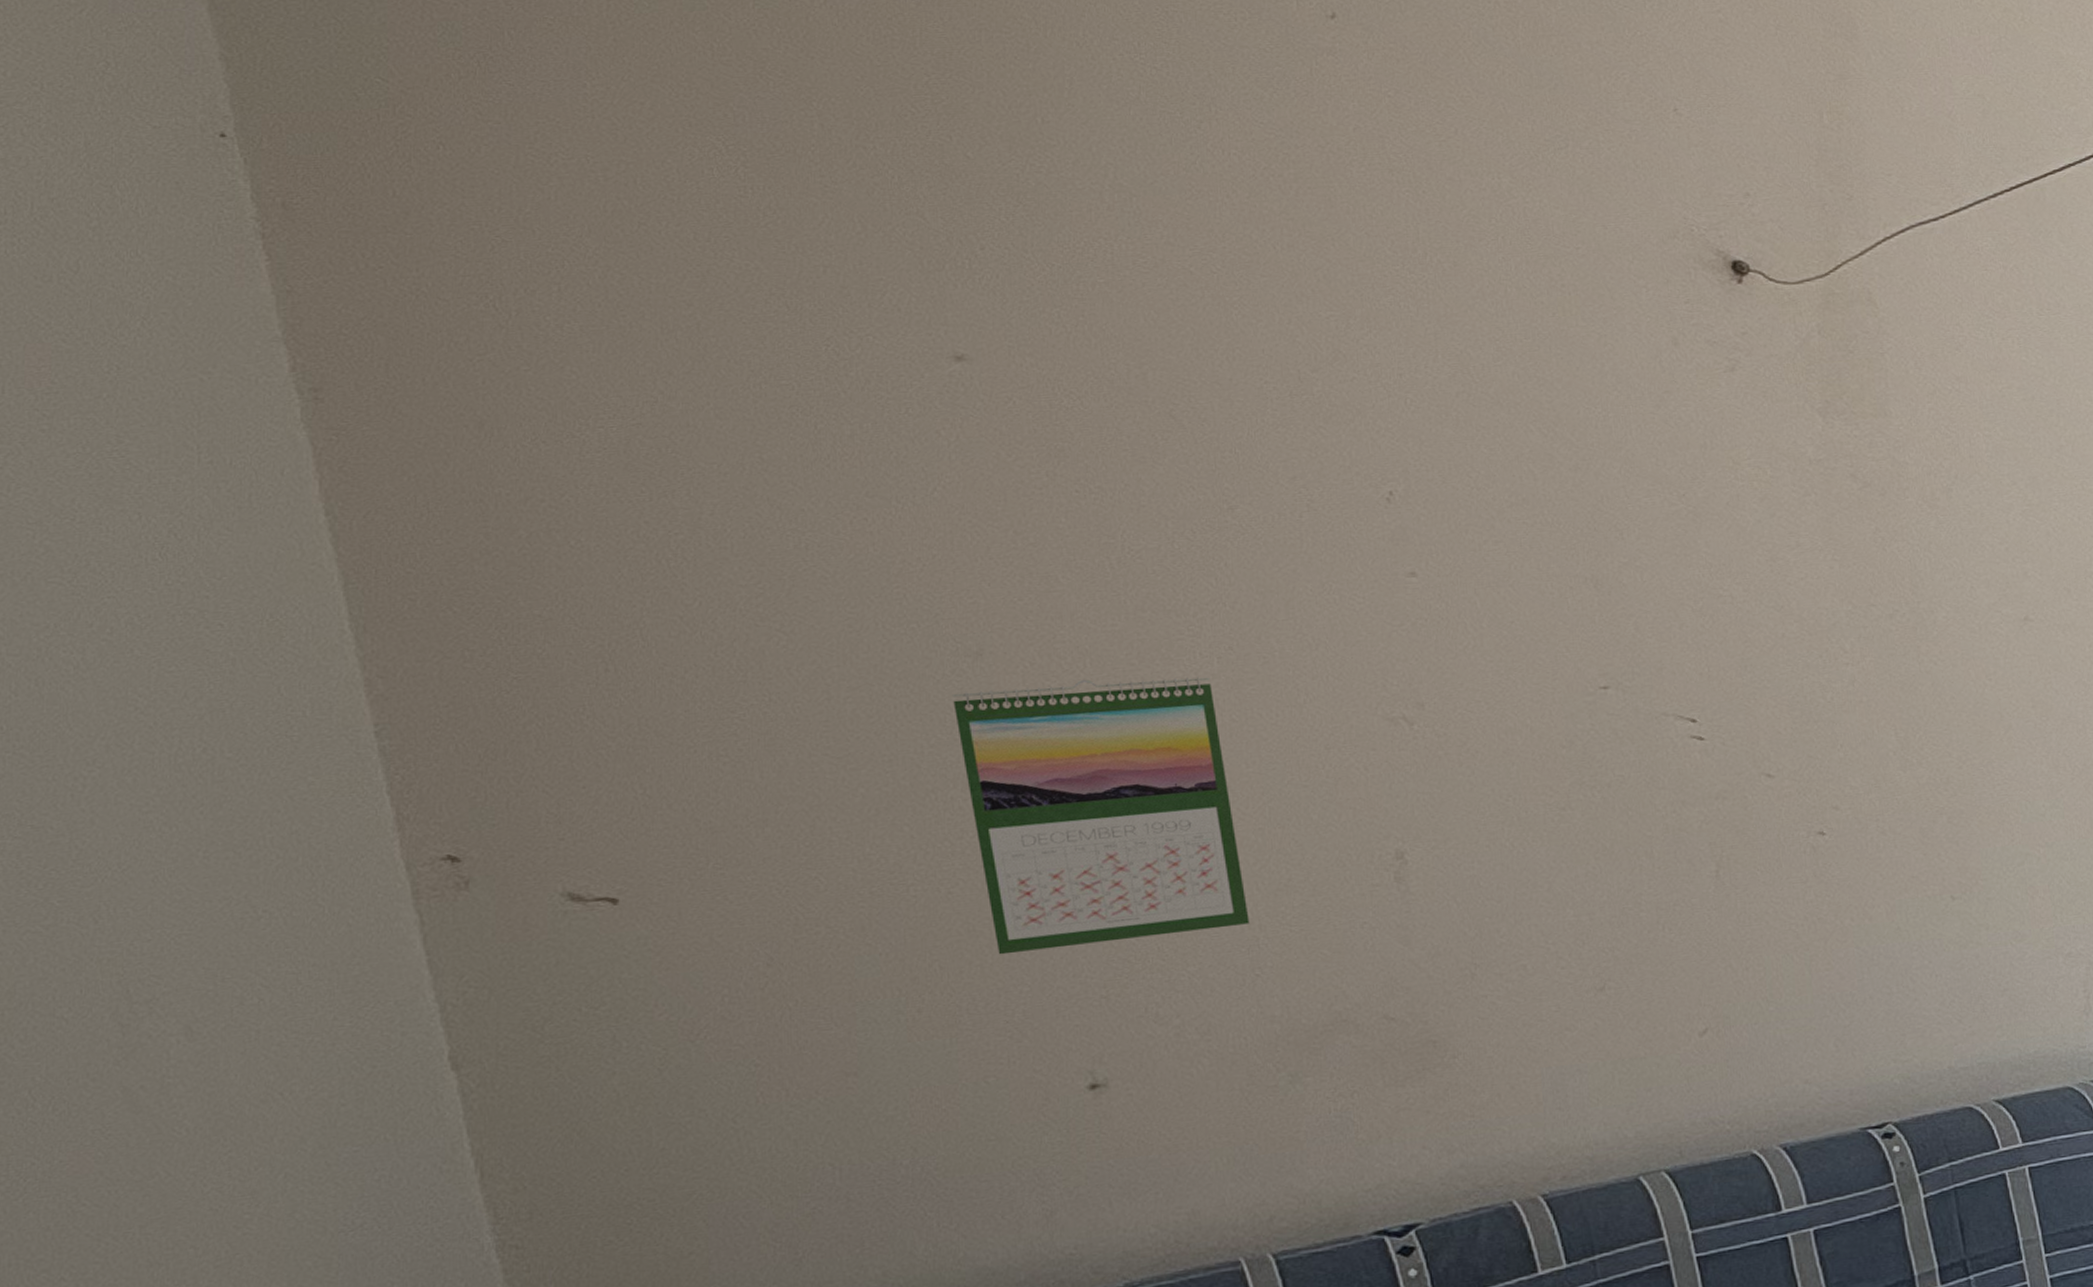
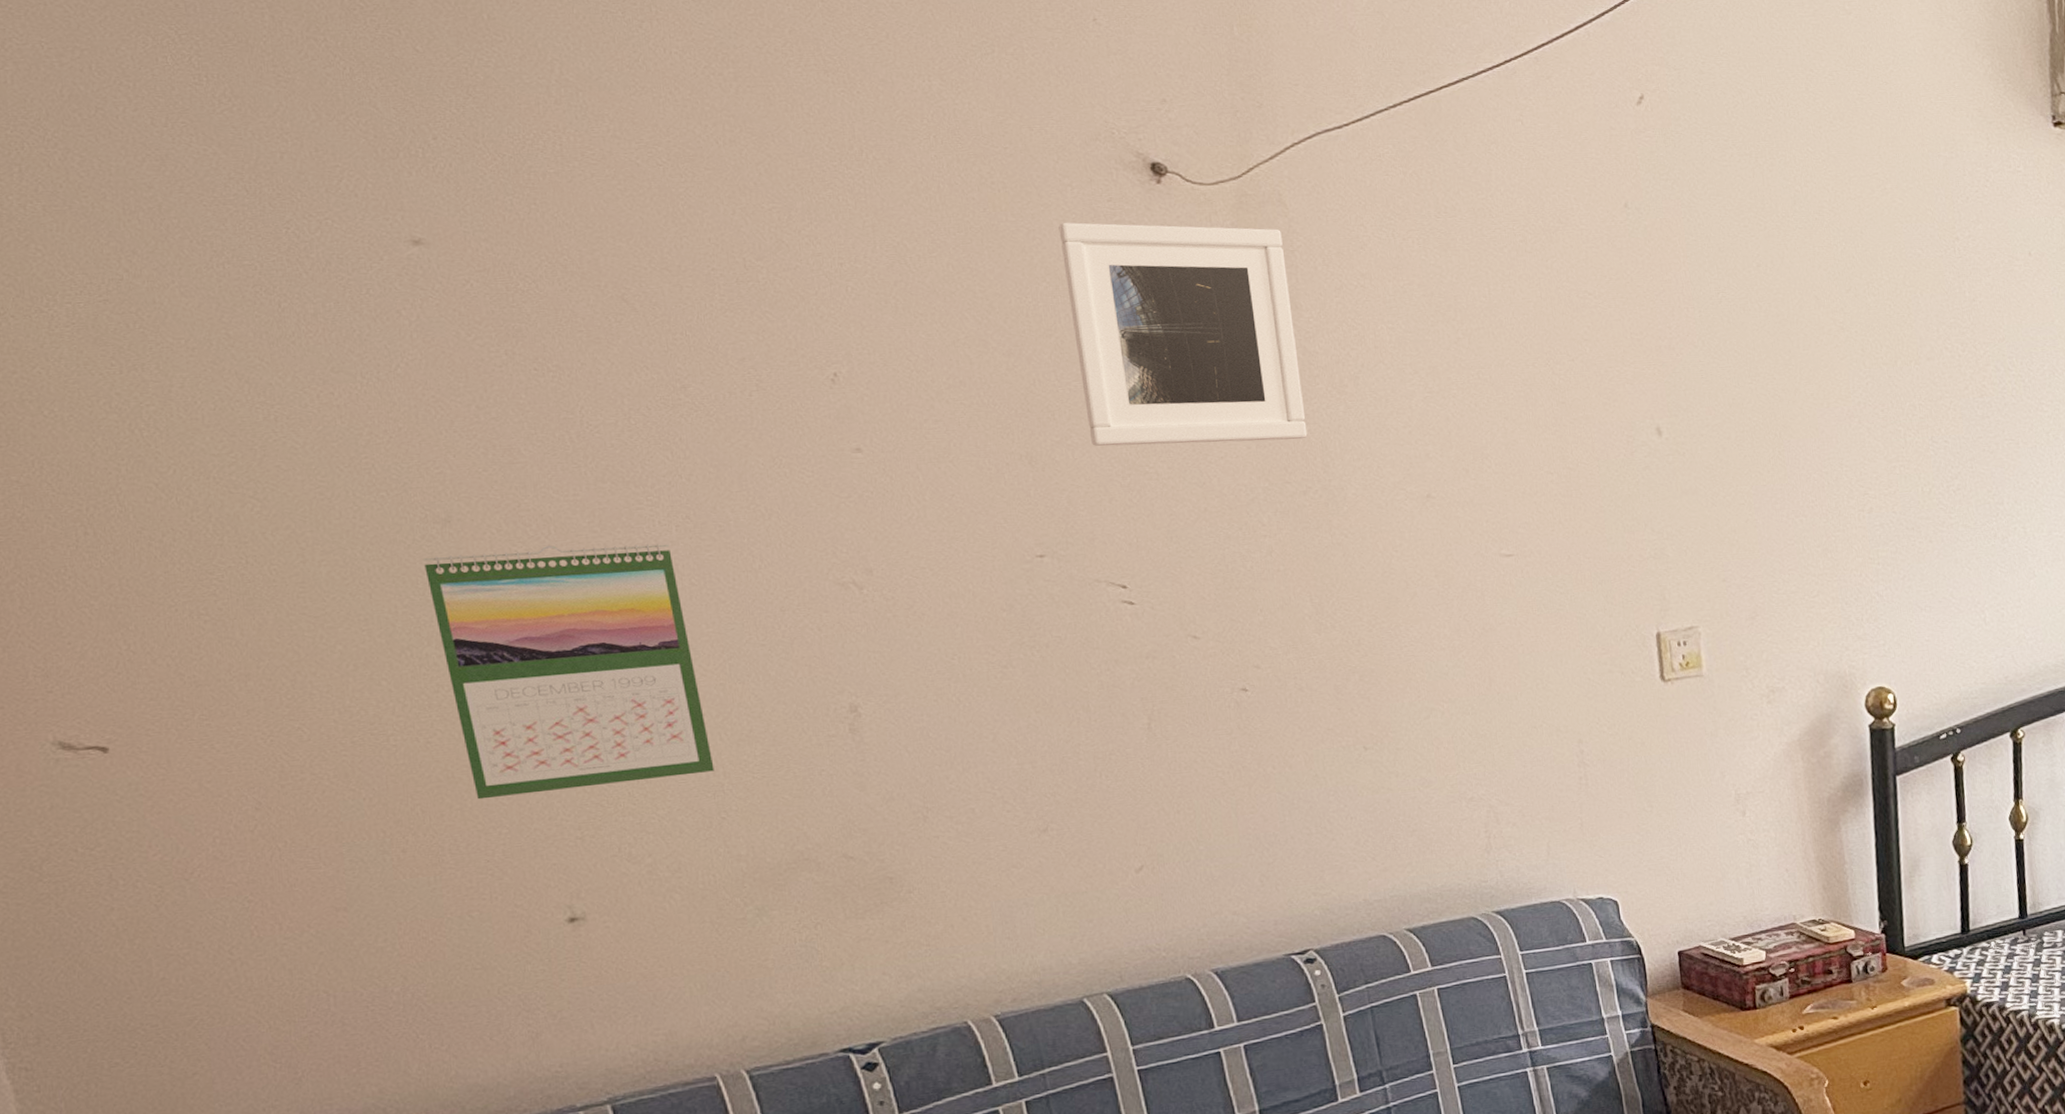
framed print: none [1632,326,1895,568] -> present [1058,222,1308,446]

